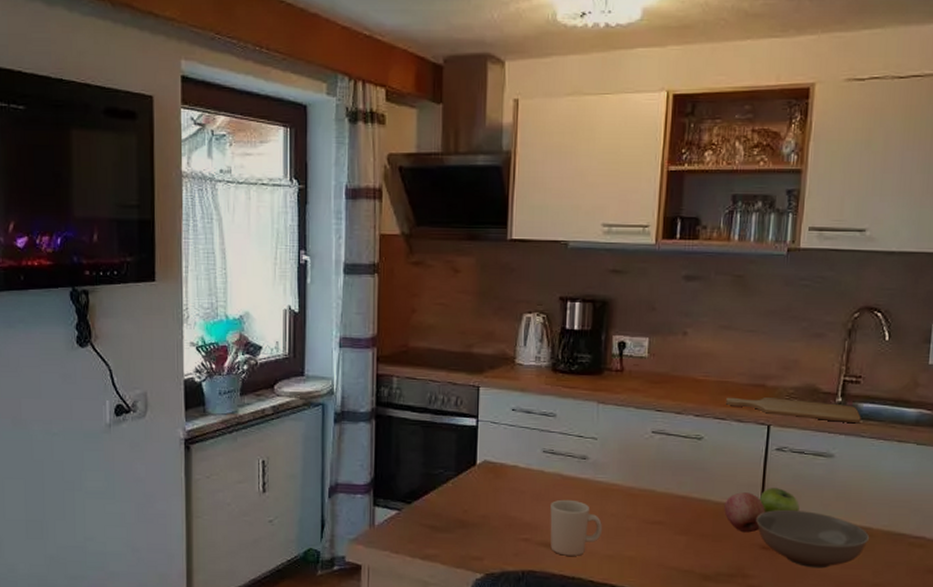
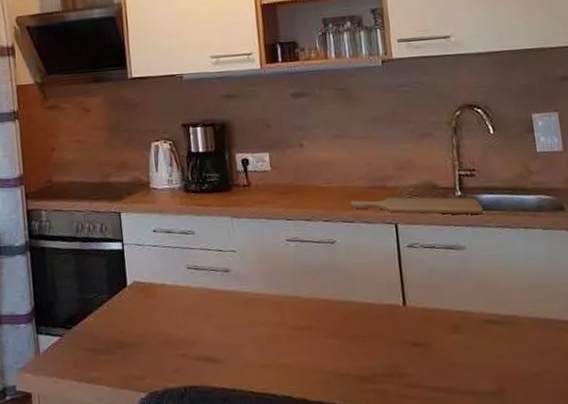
mug: present [550,499,603,556] -> none [201,312,255,368]
fruit: present [724,492,766,533] -> none [368,291,410,331]
bowl: present [756,509,870,569] -> none [401,304,518,362]
fruit: present [759,488,800,513] -> none [400,284,442,309]

